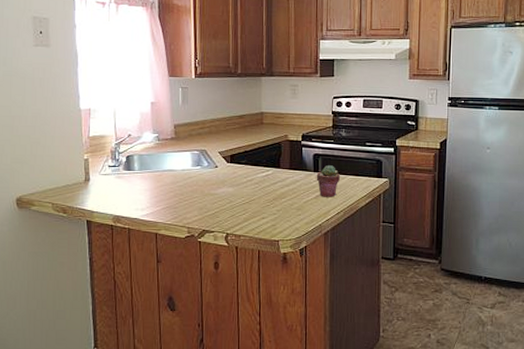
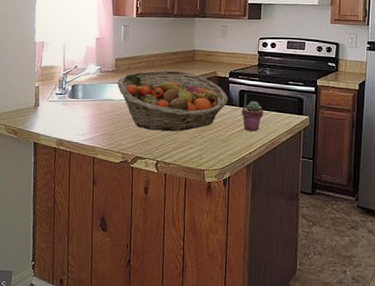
fruit basket: none [177,135,302,202] -> present [117,69,229,132]

